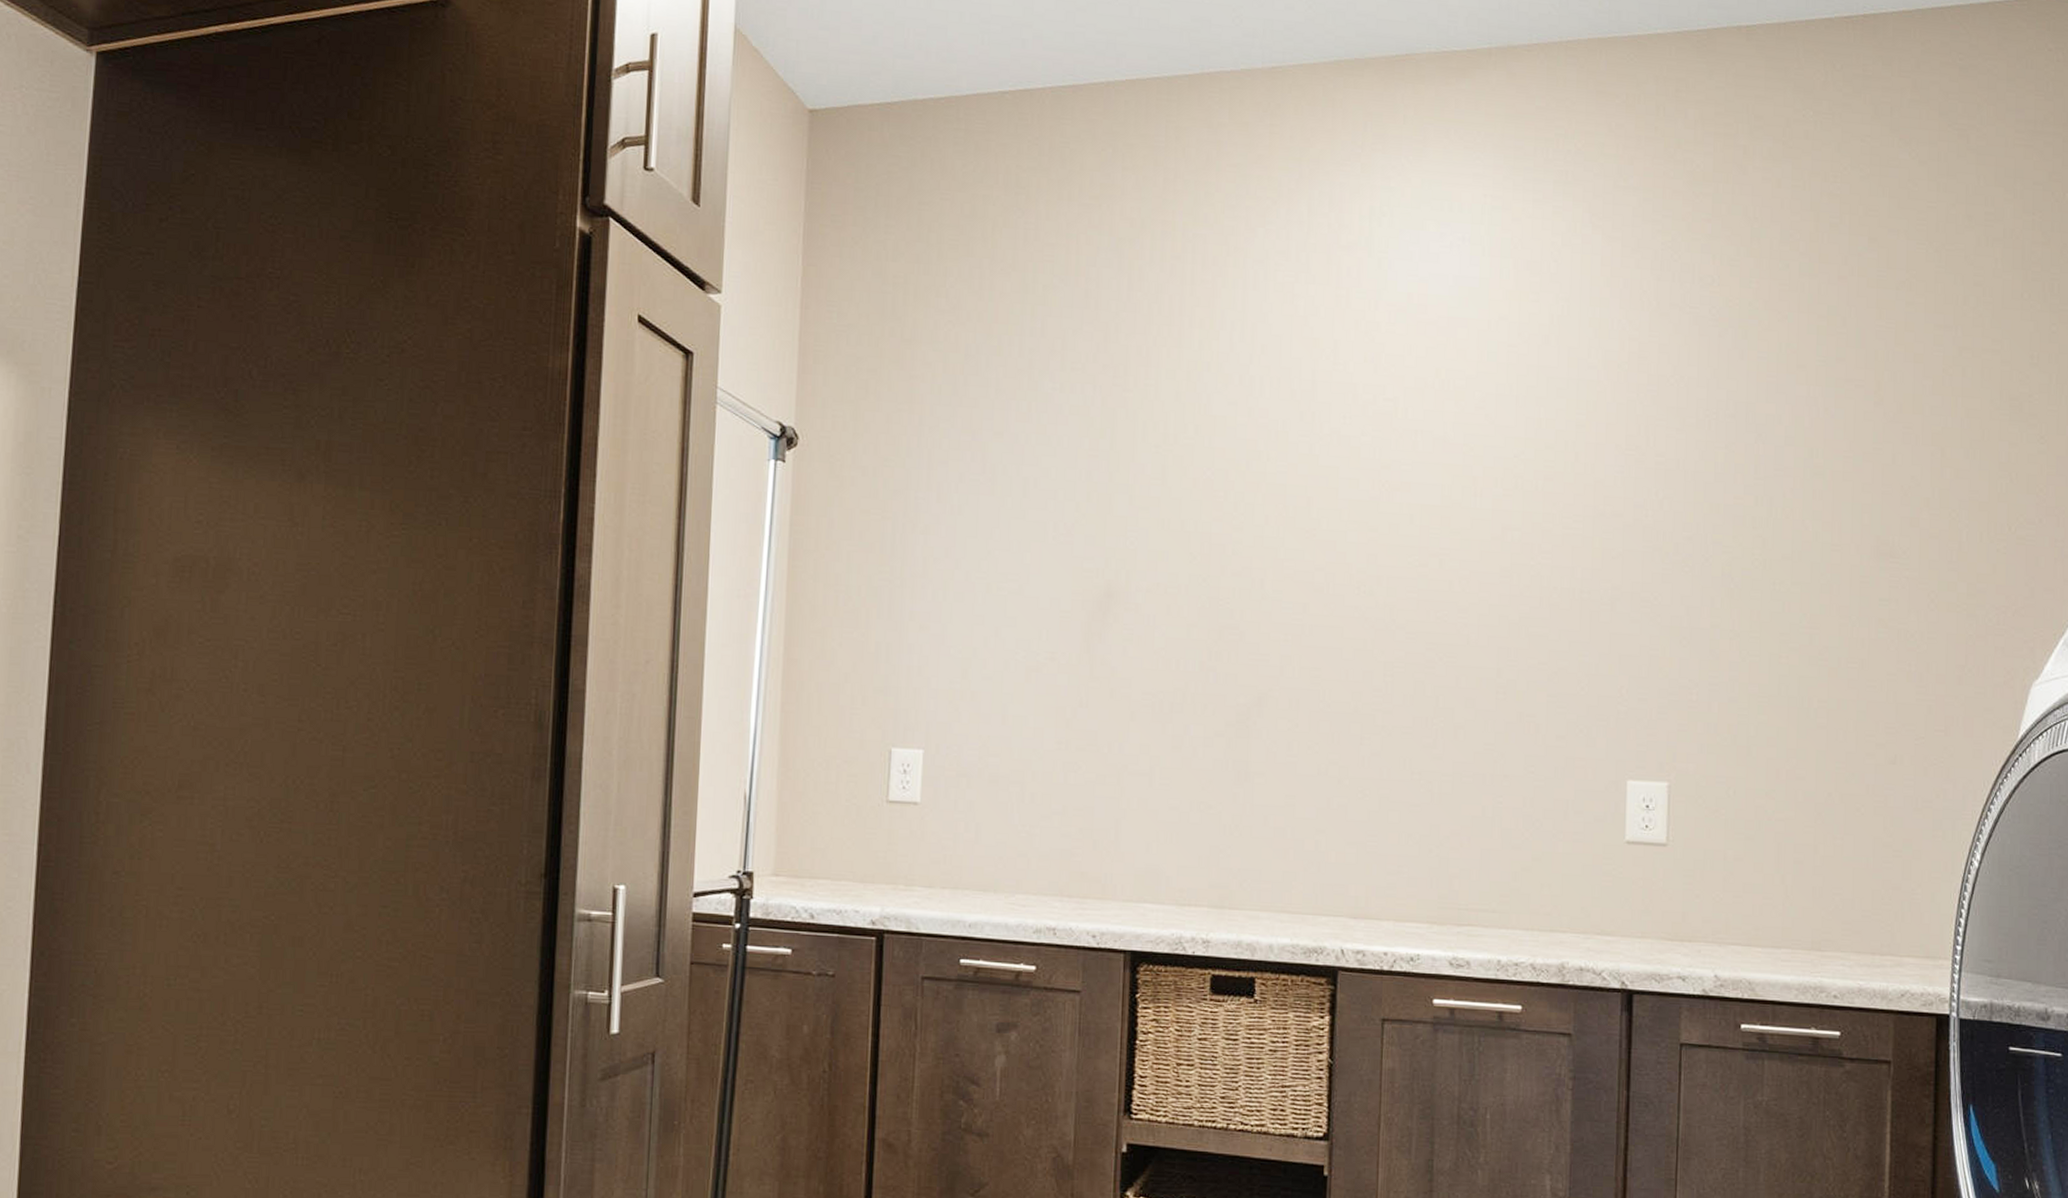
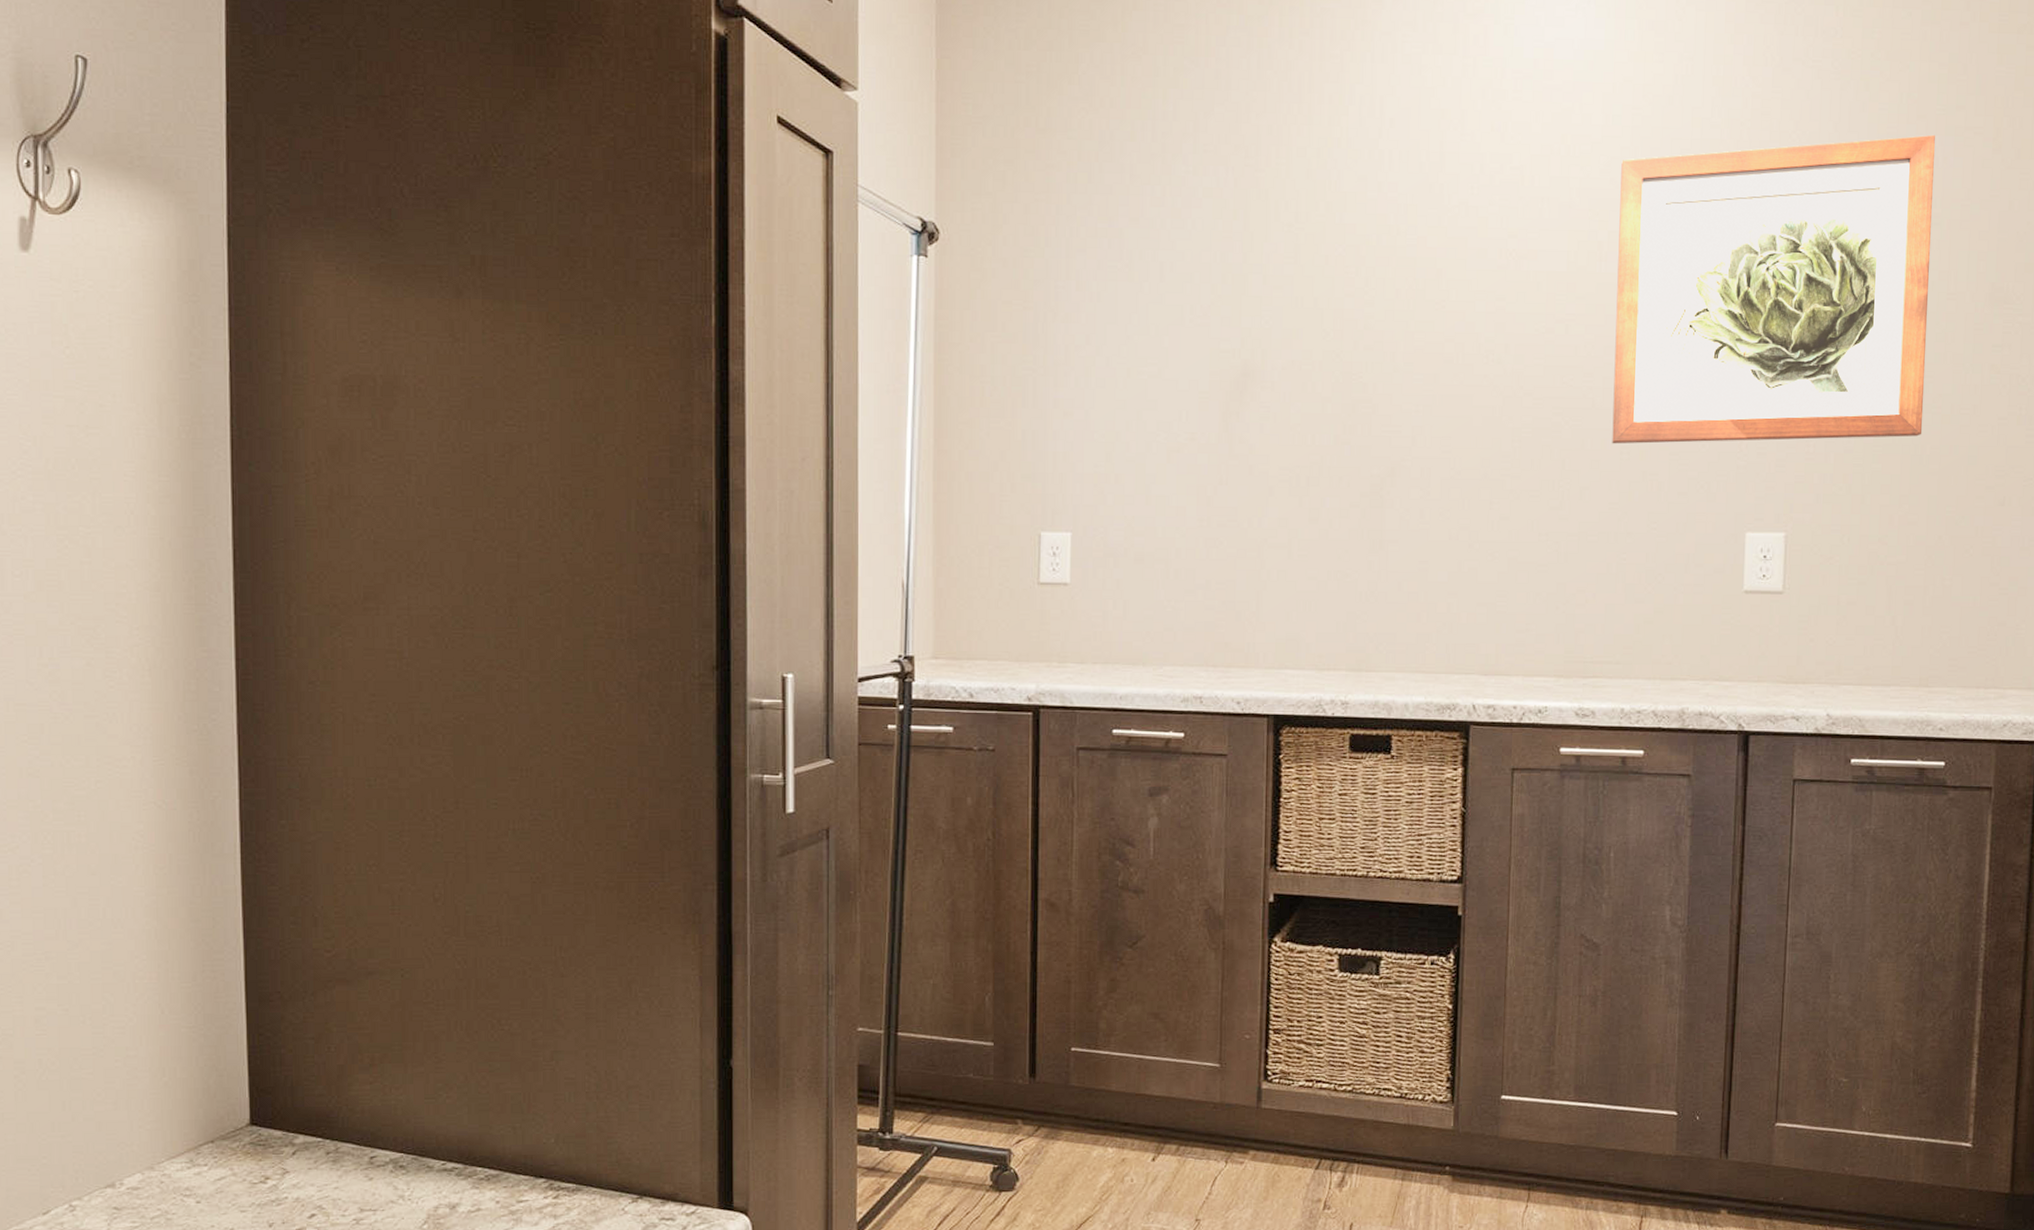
wall art: none [1487,385,1815,689] -> present [1612,134,1935,444]

